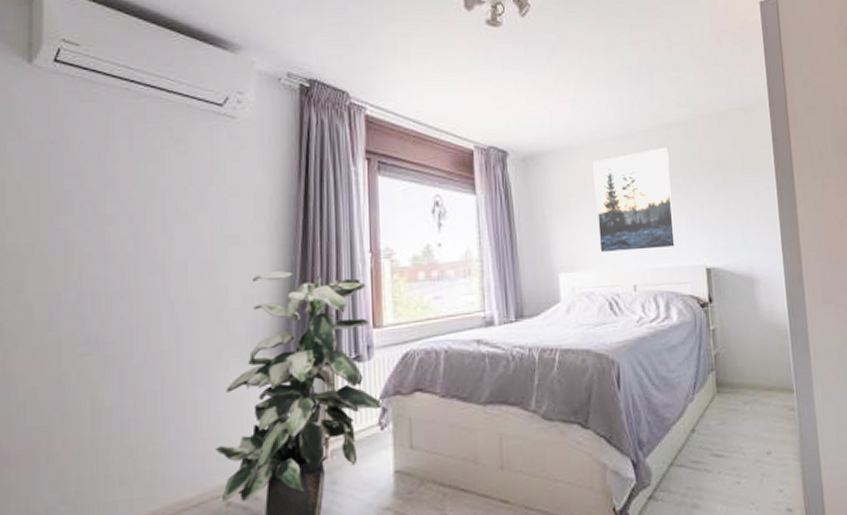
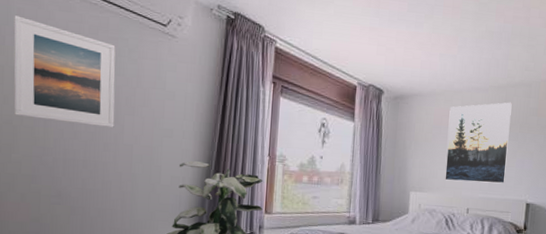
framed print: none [18,115,161,244] -> present [13,15,116,128]

